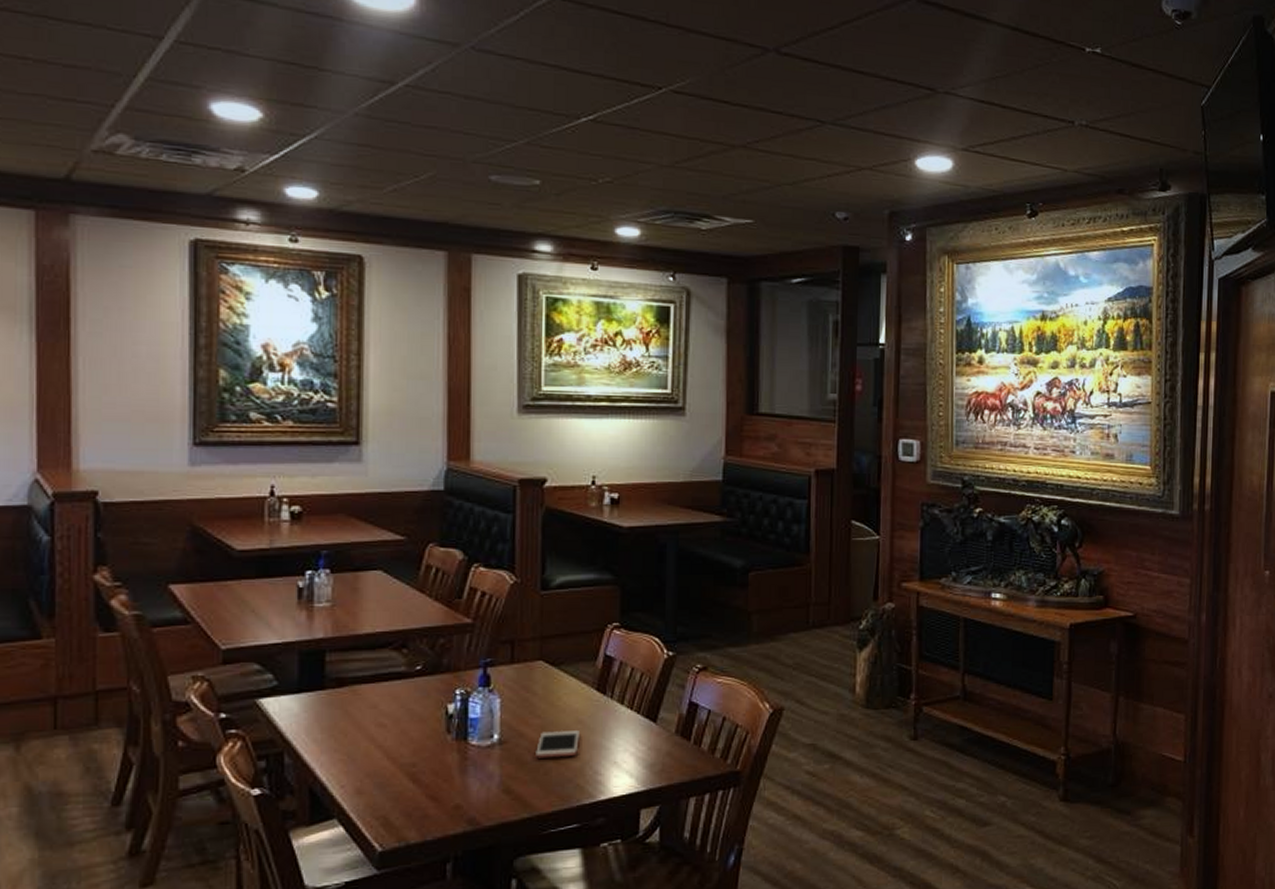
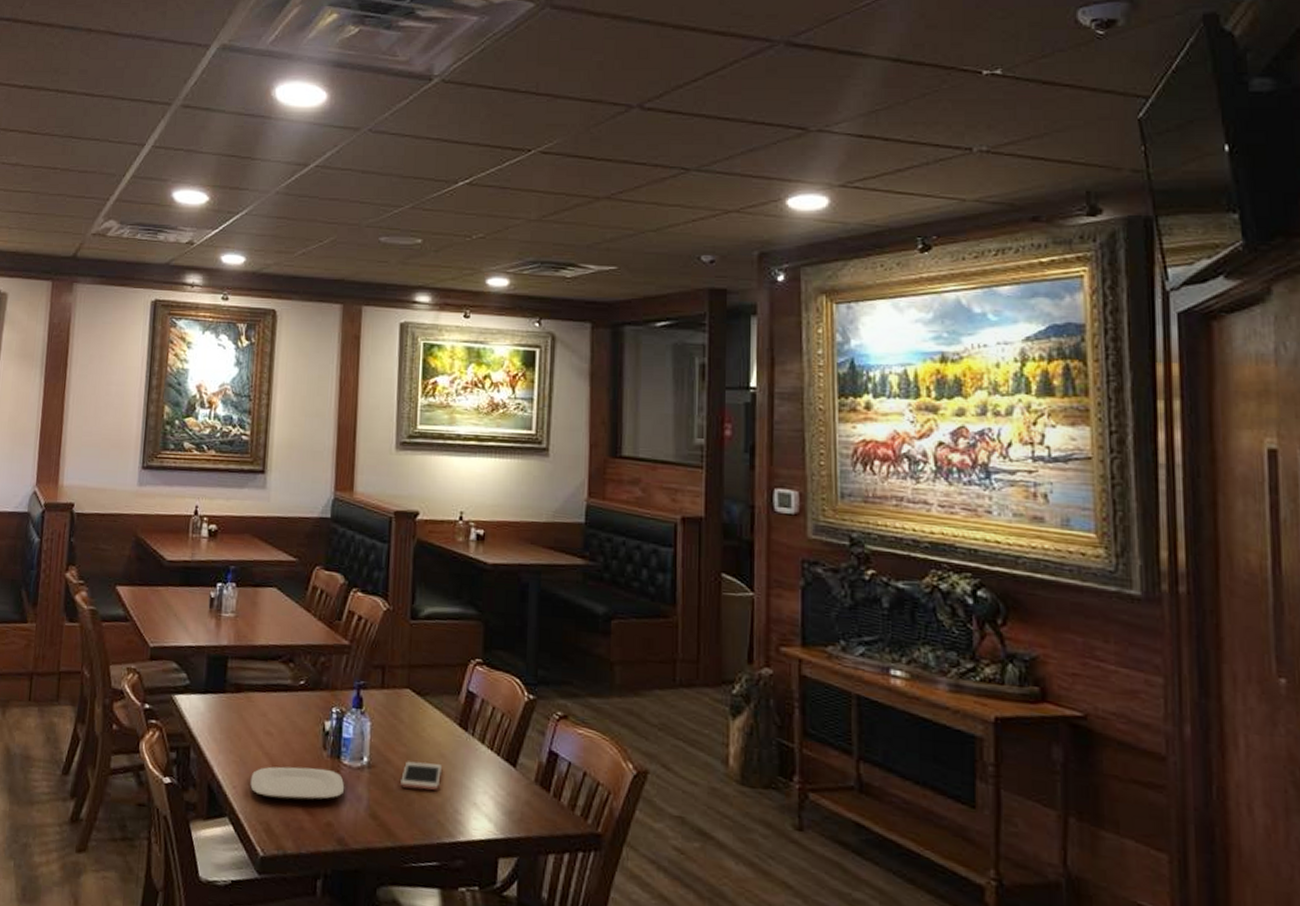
plate: none [362,752,474,791] -> present [250,766,345,801]

